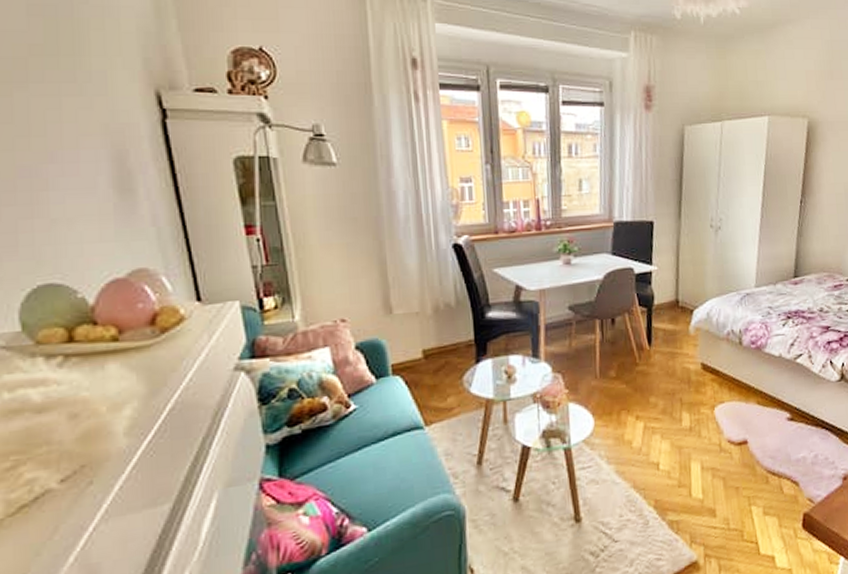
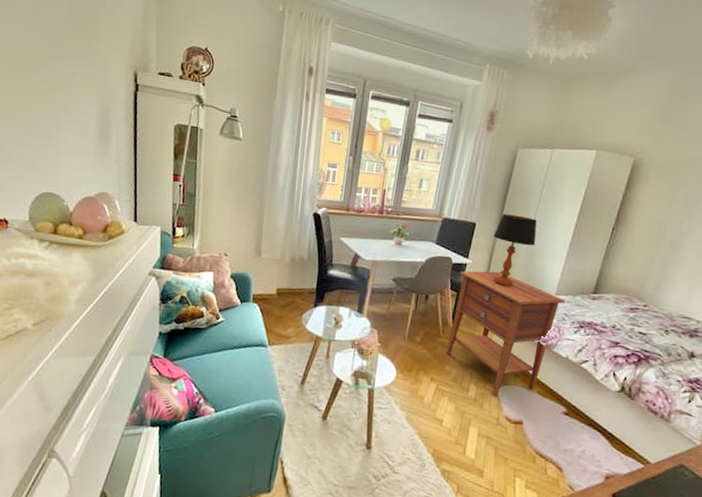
nightstand: none [645,273,767,419] -> present [446,271,565,396]
table lamp: none [675,204,724,290] -> present [493,214,537,287]

